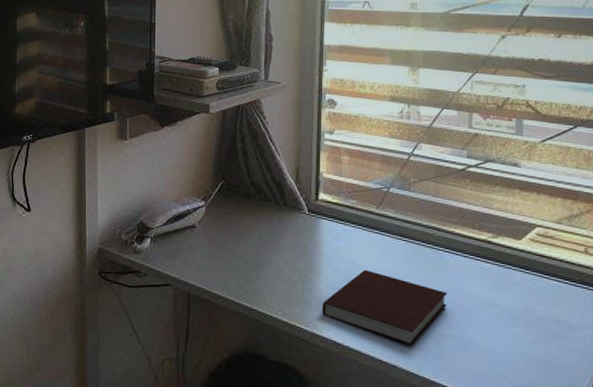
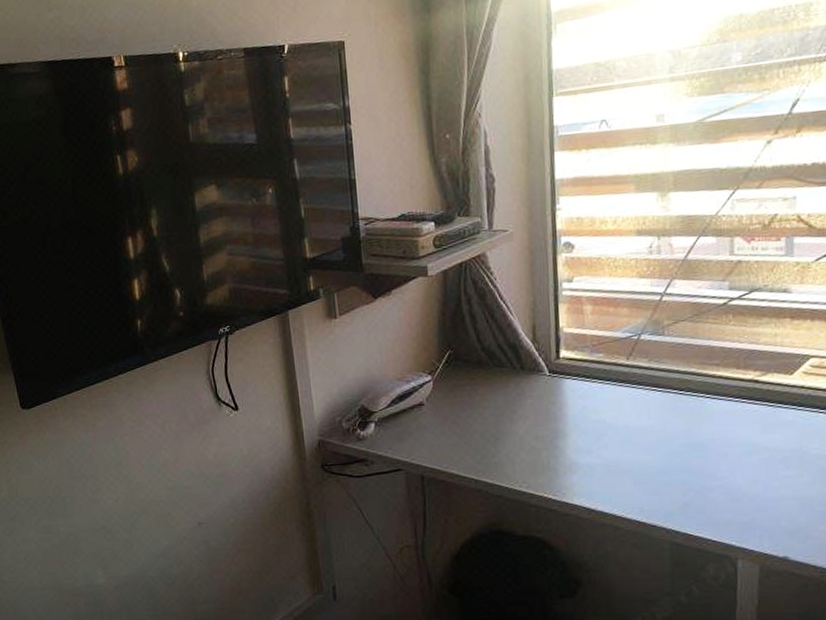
notebook: present [322,269,448,345] -> none [570,427,711,502]

